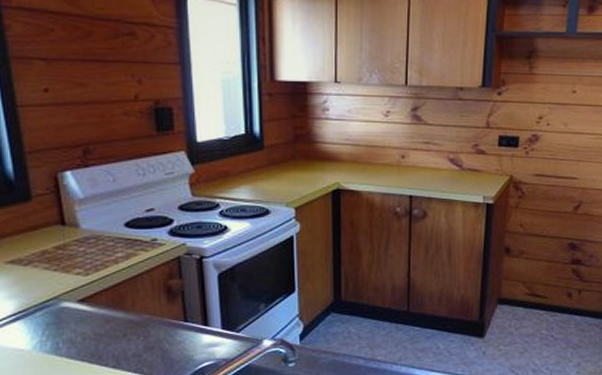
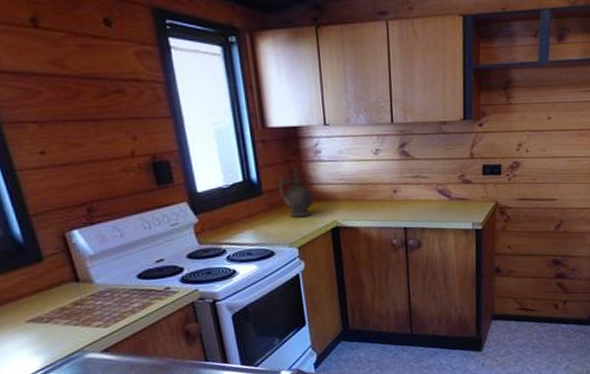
ceremonial vessel: none [281,124,318,177] -> present [278,168,315,218]

